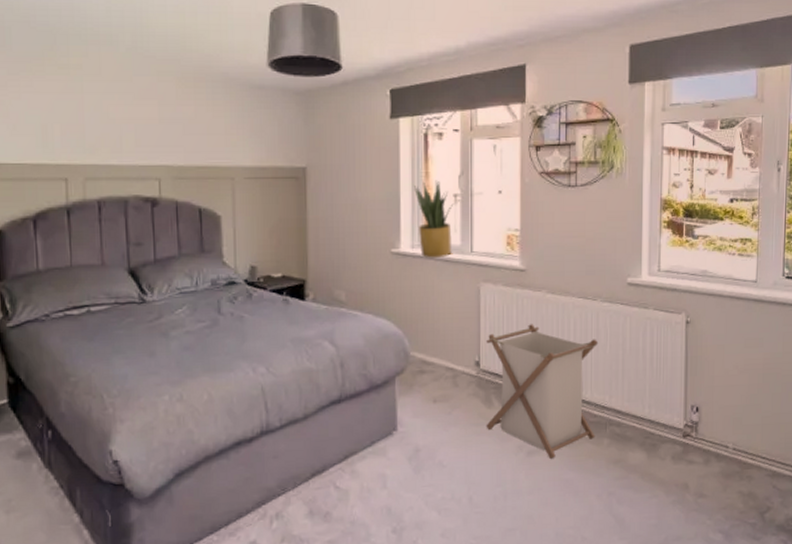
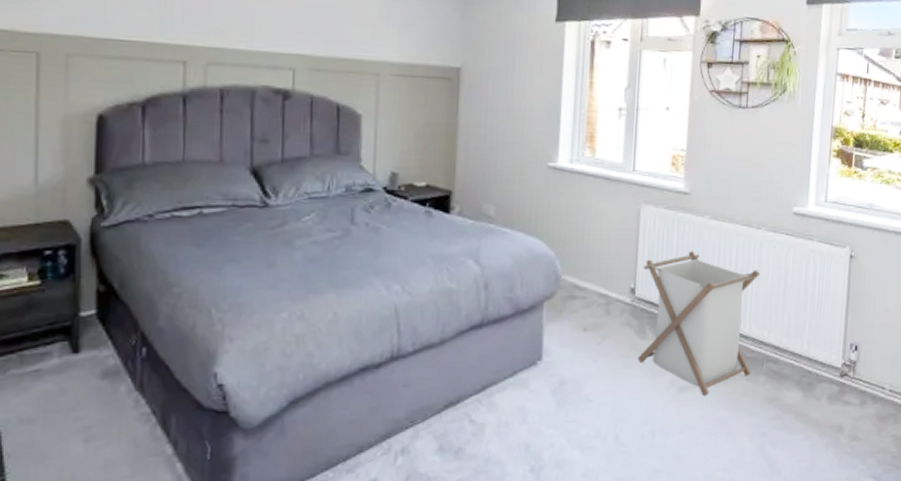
planter: present [414,180,454,258] -> none [577,91,619,175]

